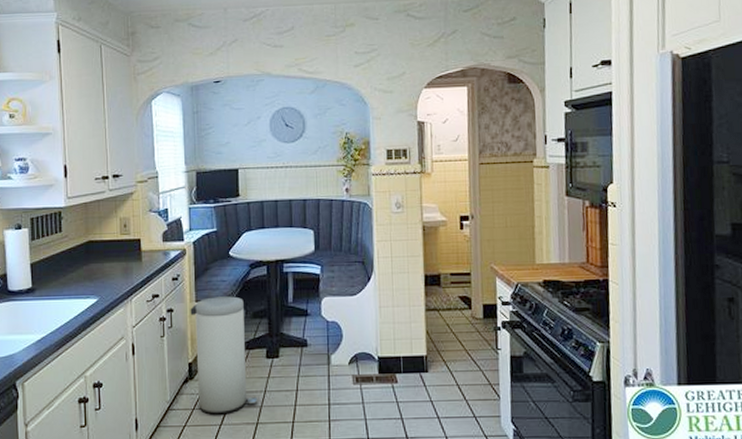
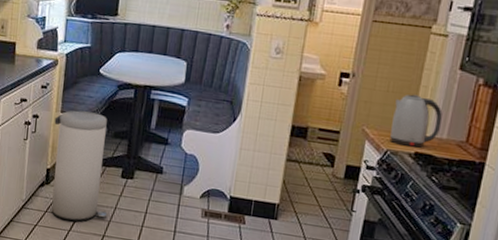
kettle: none [515,225,561,276] -> present [390,94,443,148]

